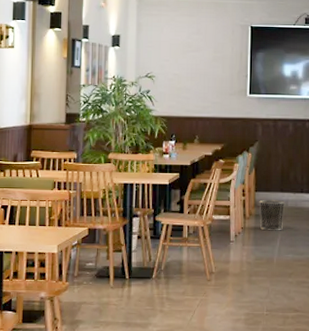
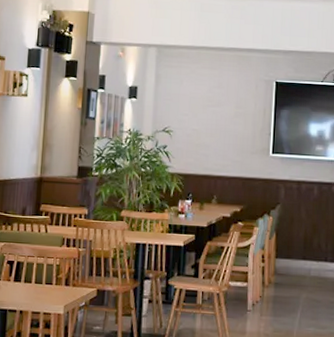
waste bin: present [259,199,286,231] -> none [279,267,308,302]

